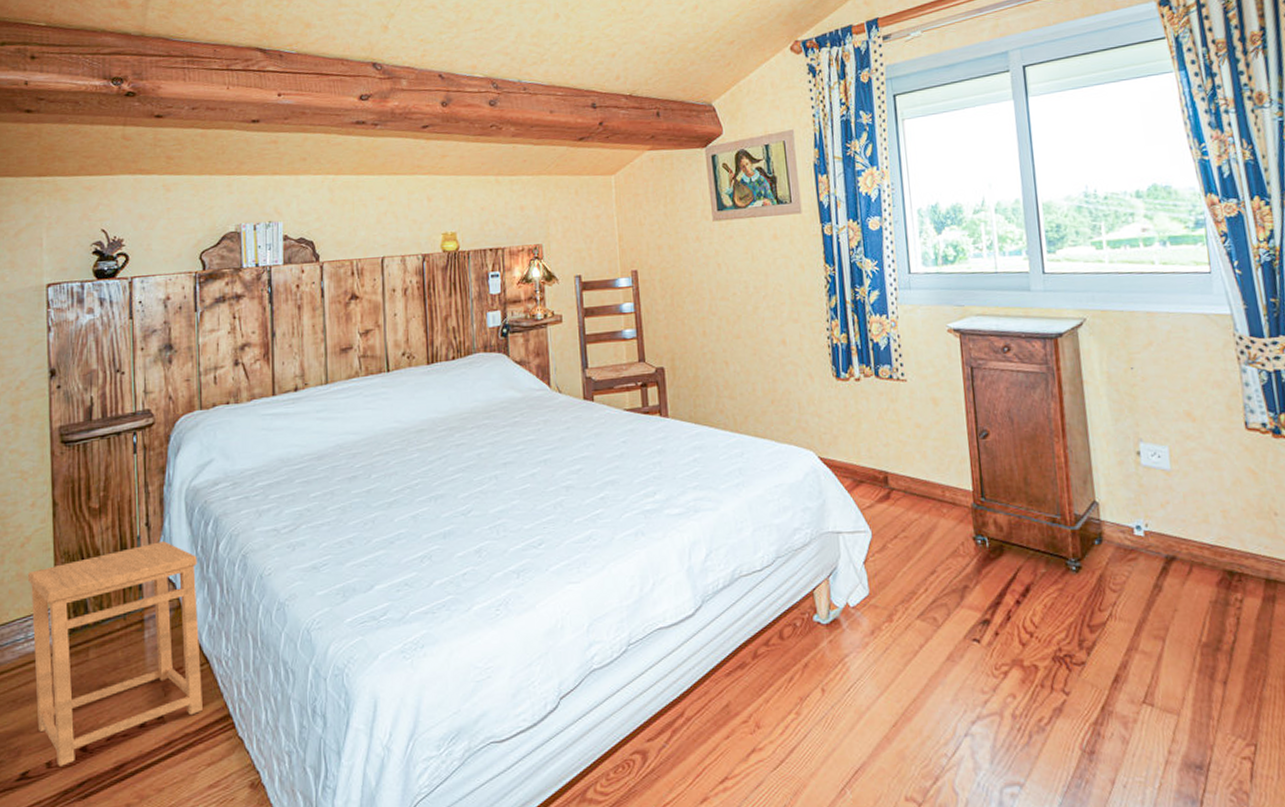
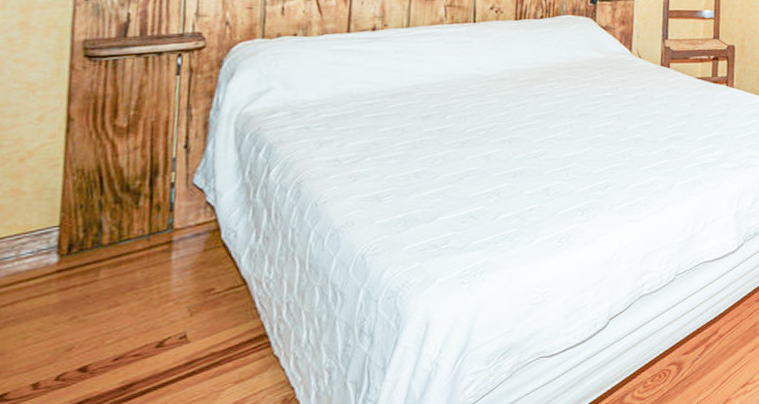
side table: present [27,541,203,766] -> none [24,165,244,387]

